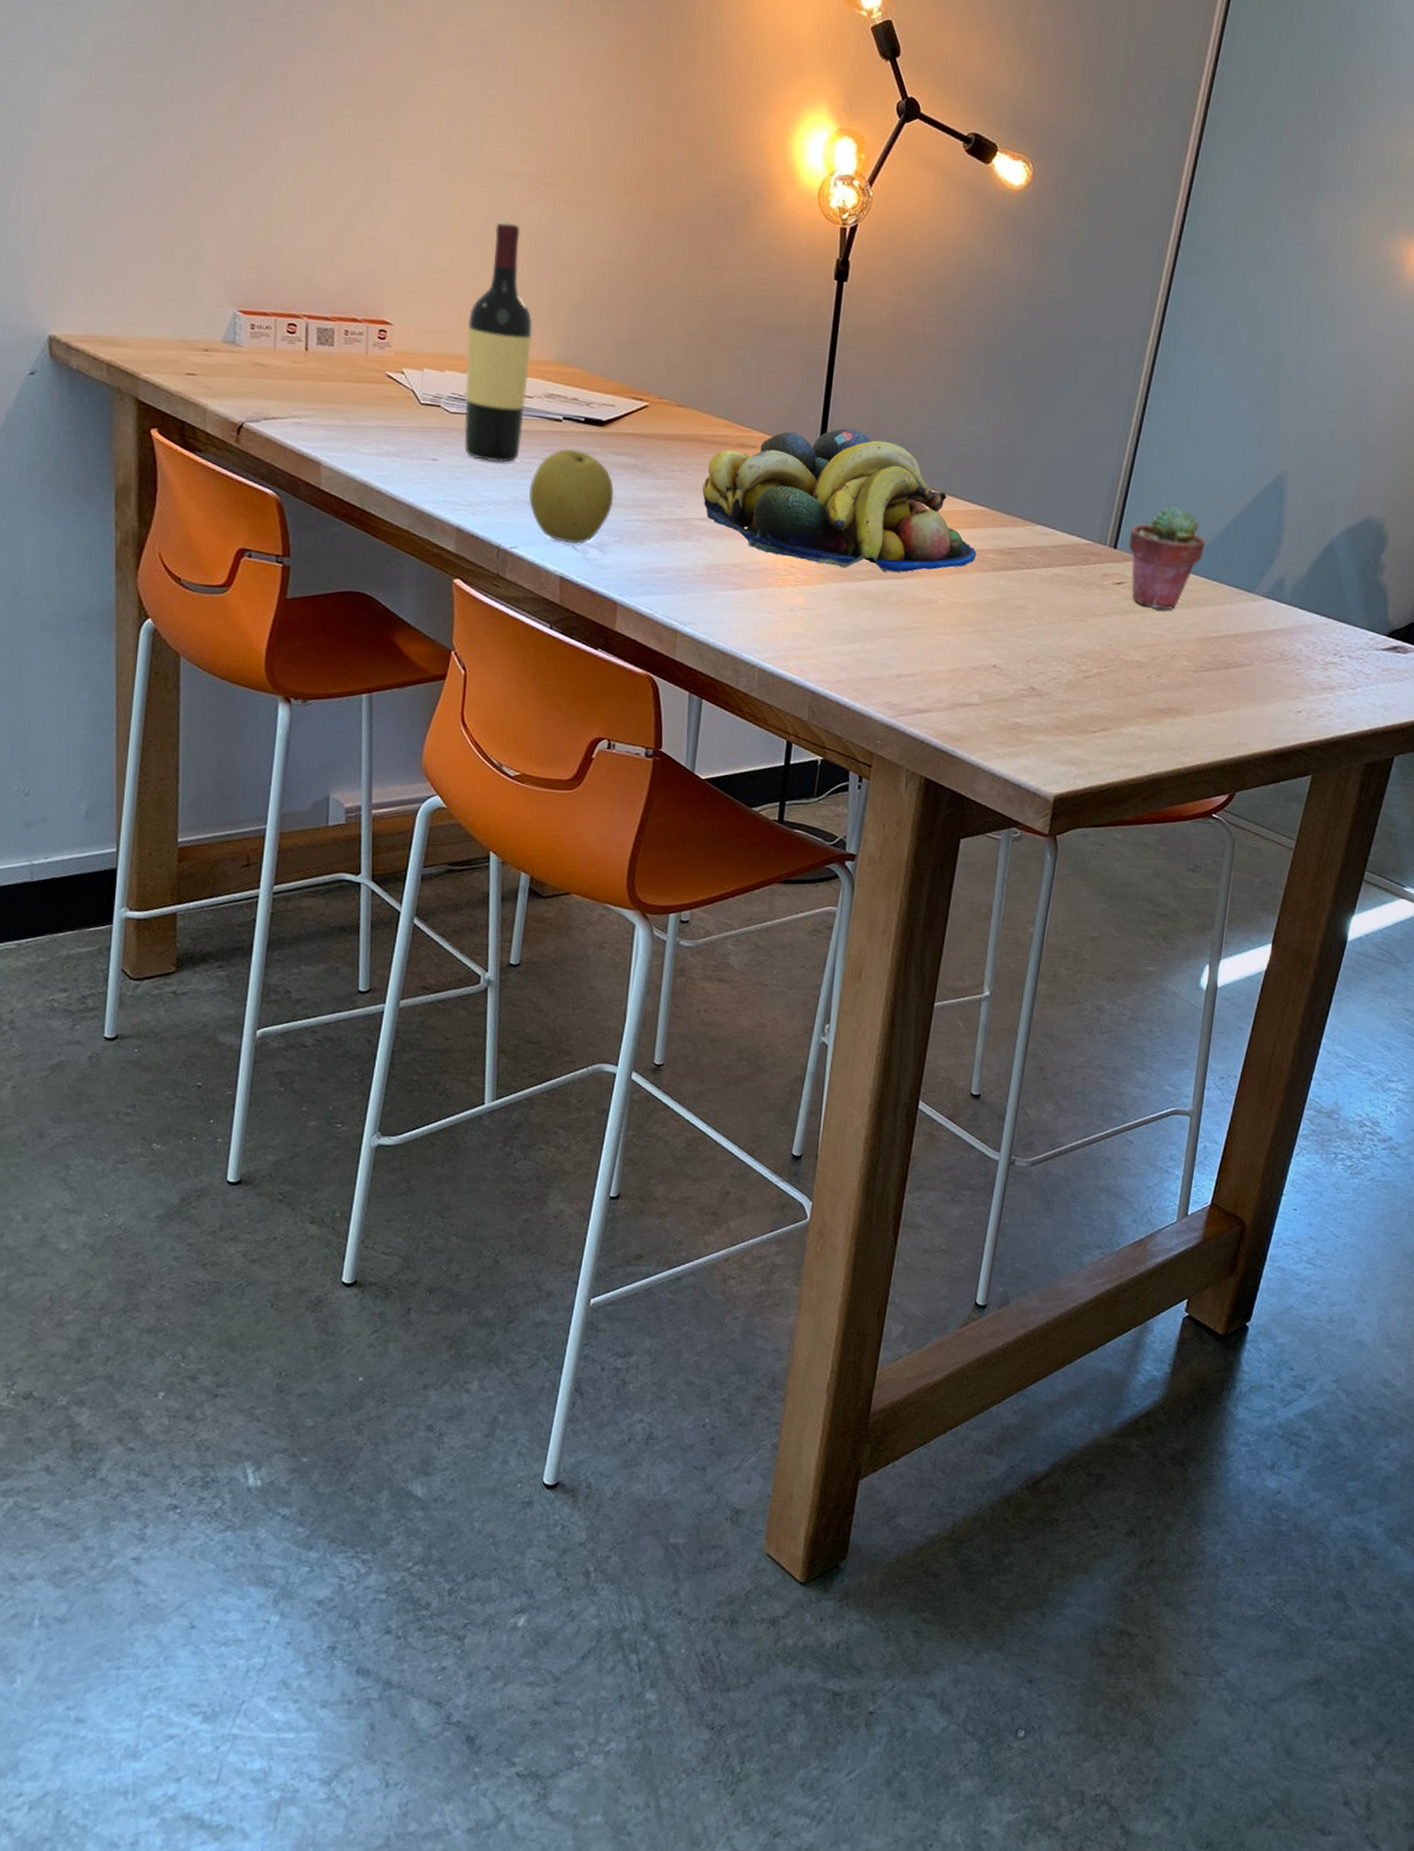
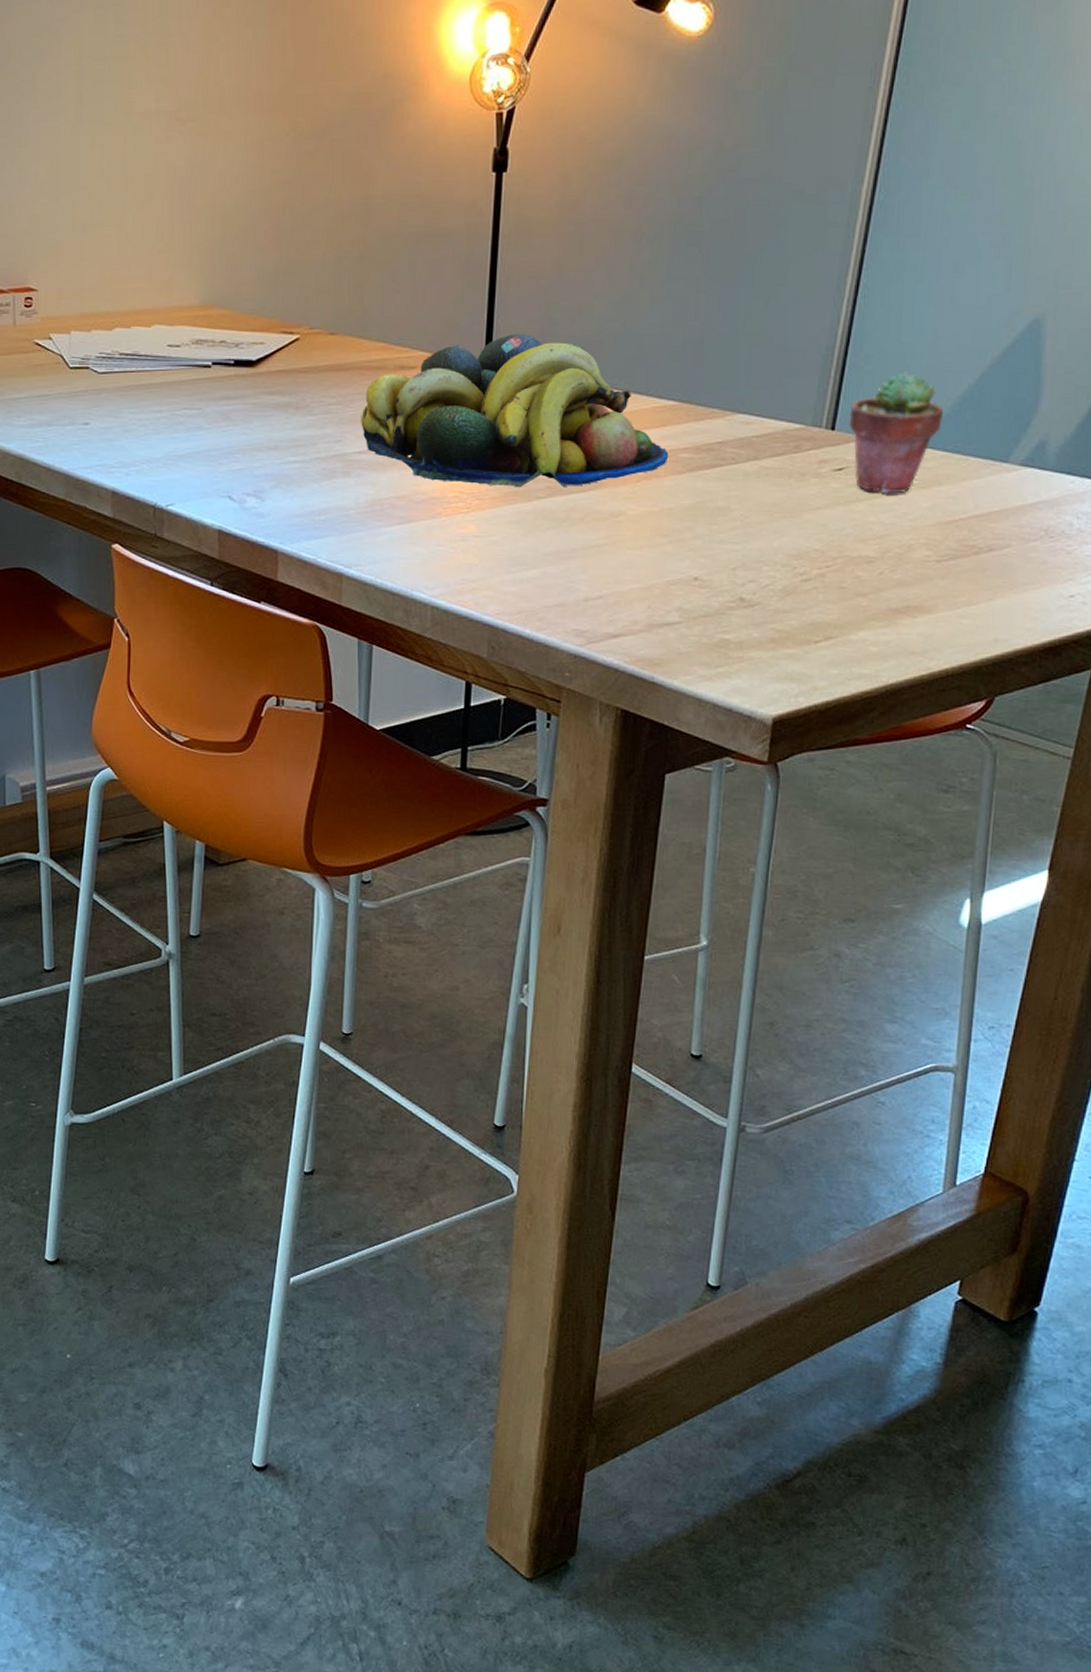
wine bottle: present [464,221,533,463] -> none [111,165,176,418]
fruit: present [529,448,614,544] -> none [182,394,268,494]

